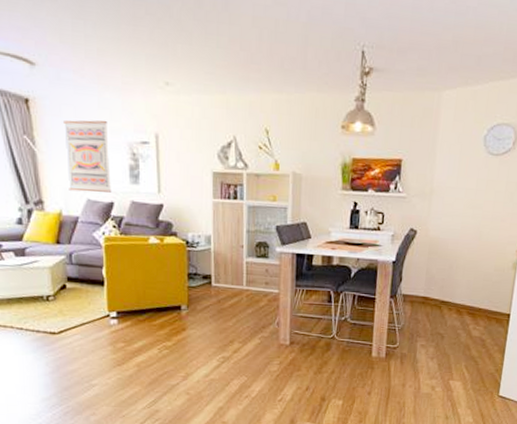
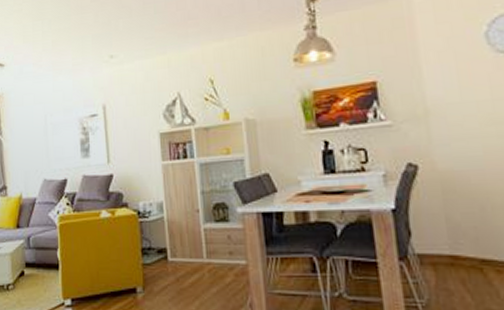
wall art: present [64,120,111,193] -> none [25,101,64,173]

